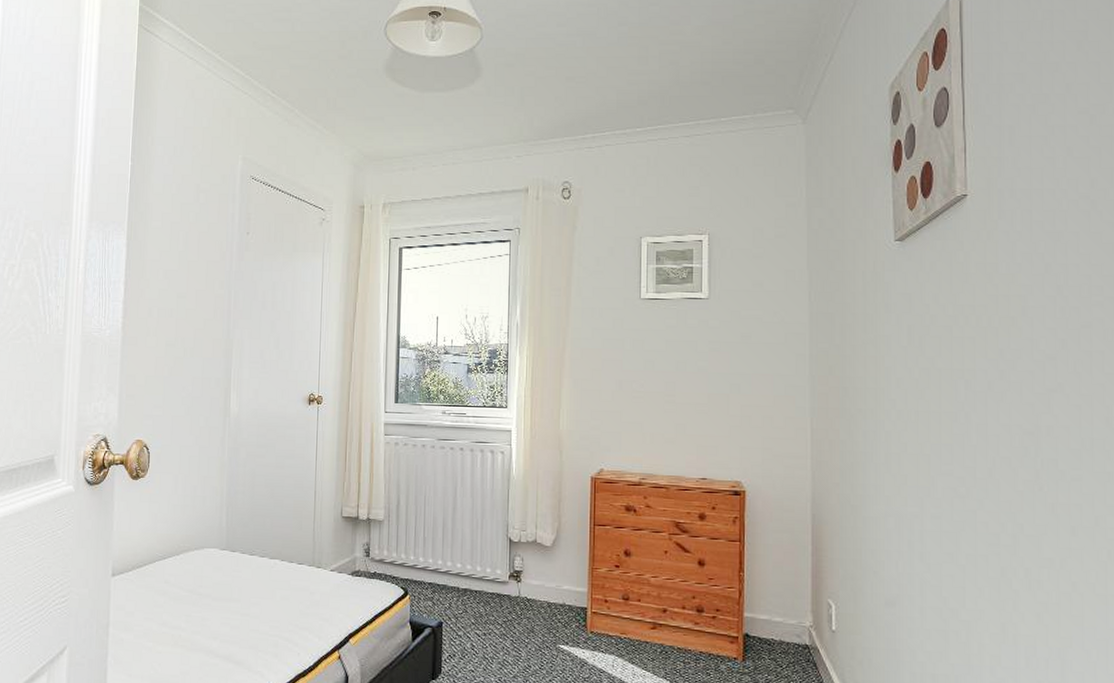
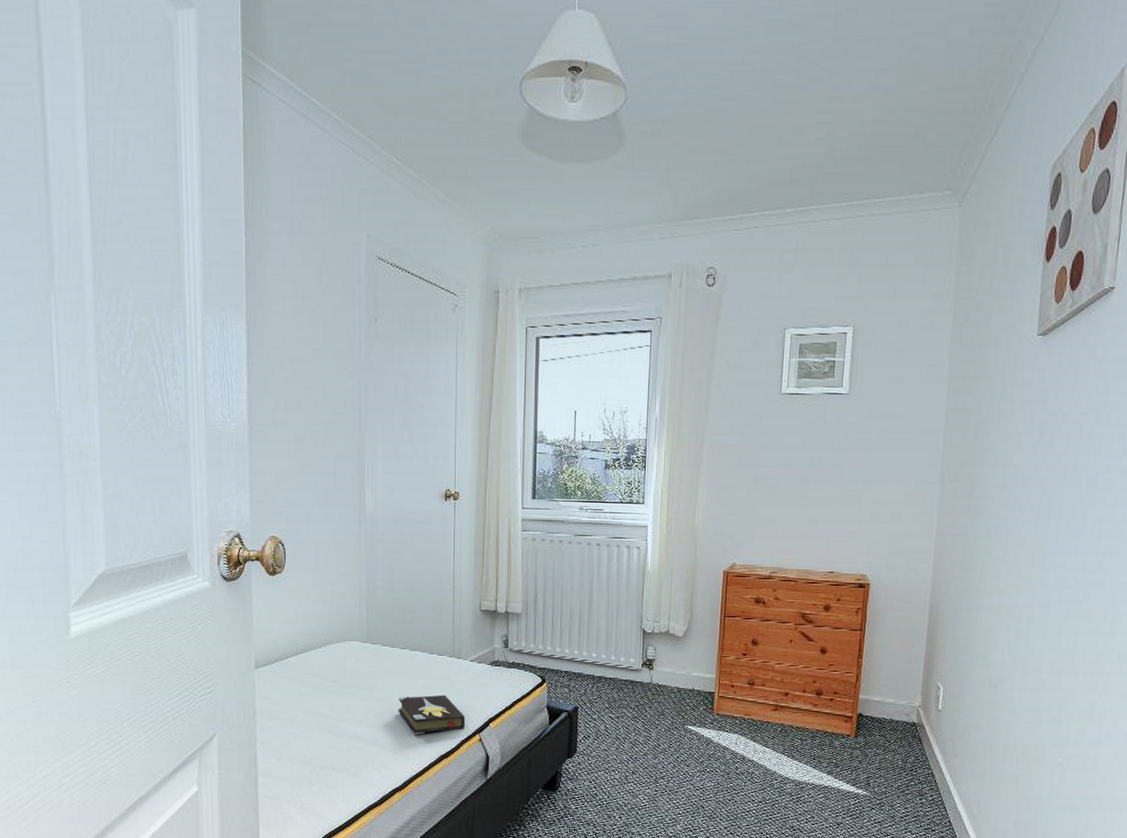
hardback book: none [254,607,325,651] -> present [398,695,466,735]

